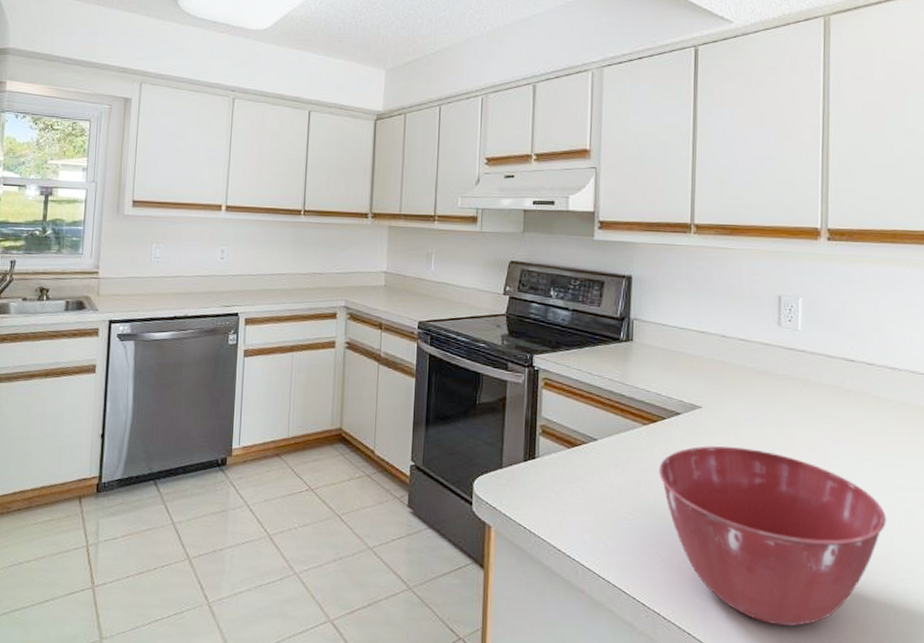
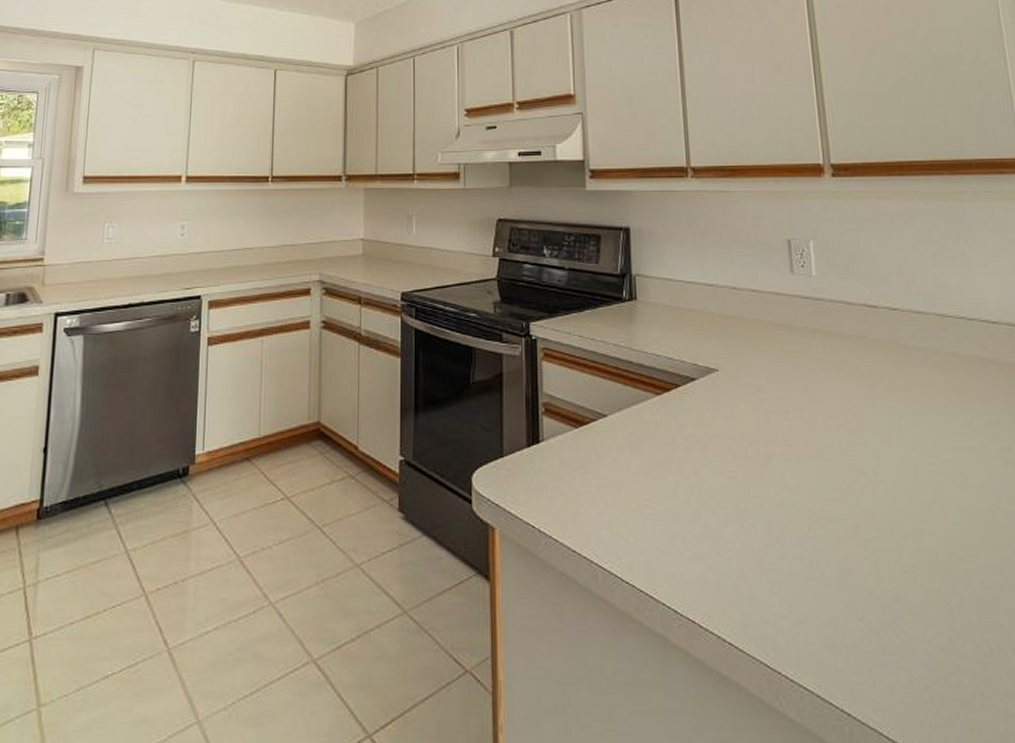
mixing bowl: present [658,446,886,627] -> none [677,413,935,626]

